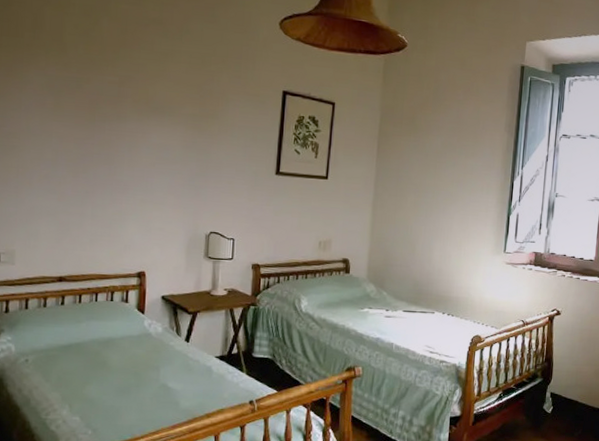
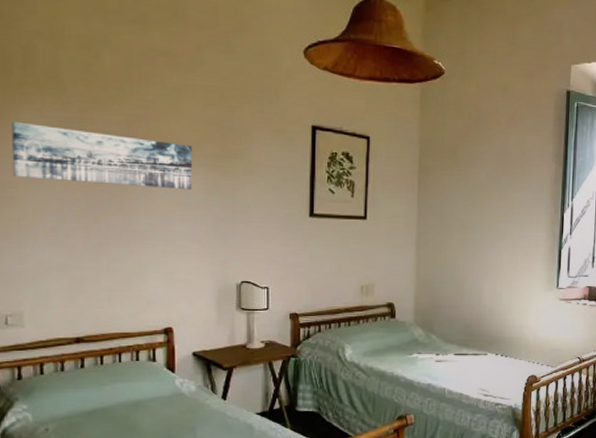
wall art: none [15,79,175,146] -> present [11,121,193,190]

